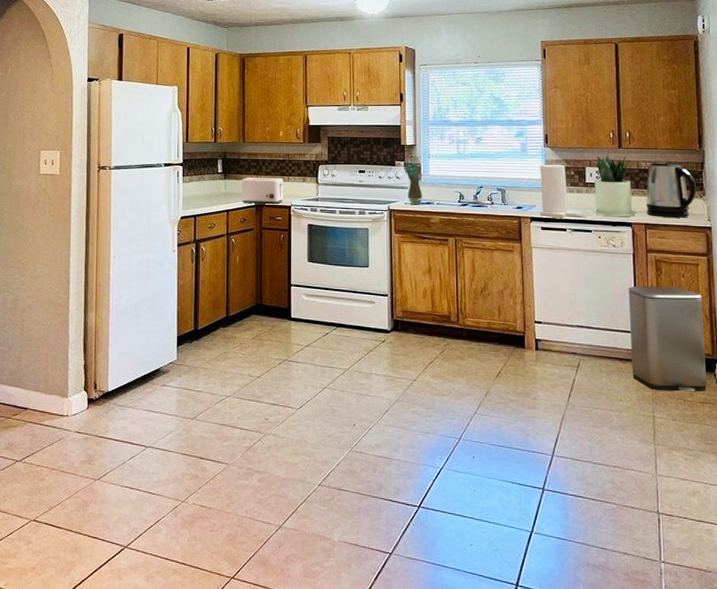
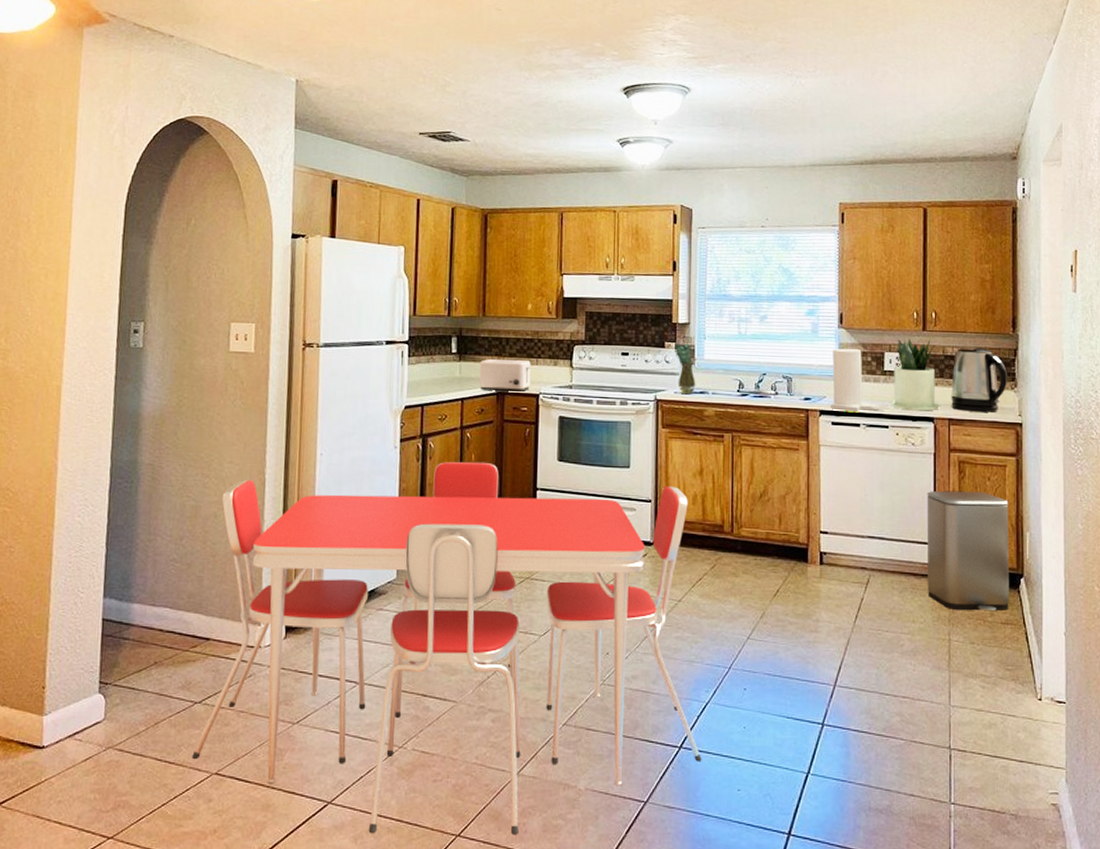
dining set: none [15,262,438,579] -> present [192,461,702,835]

